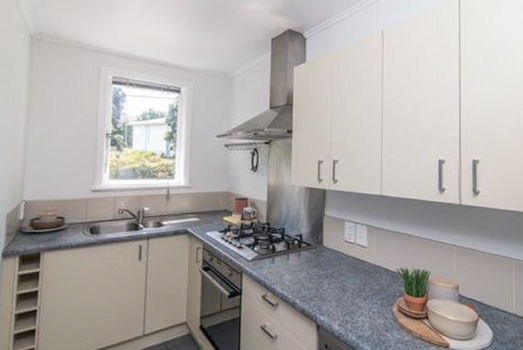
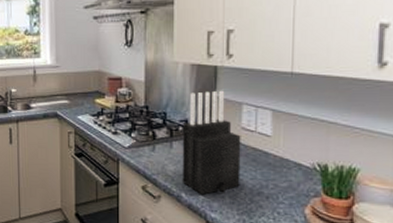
knife block: none [296,209,344,300] -> present [182,90,241,195]

